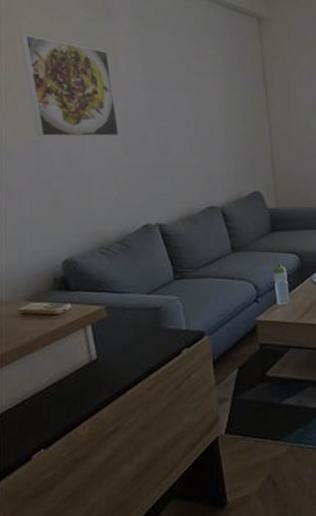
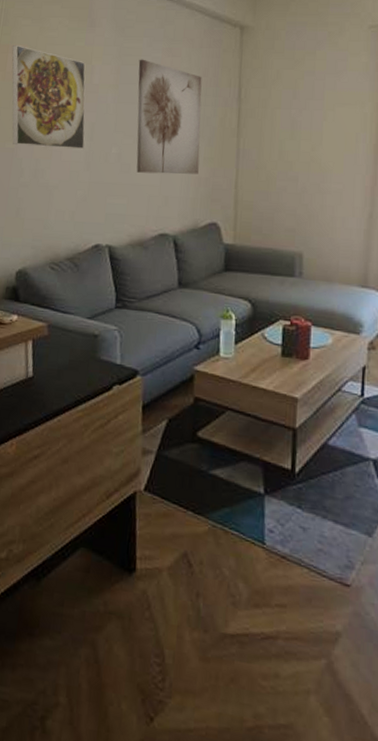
wall art: none [164,47,236,154] -> present [136,59,202,175]

